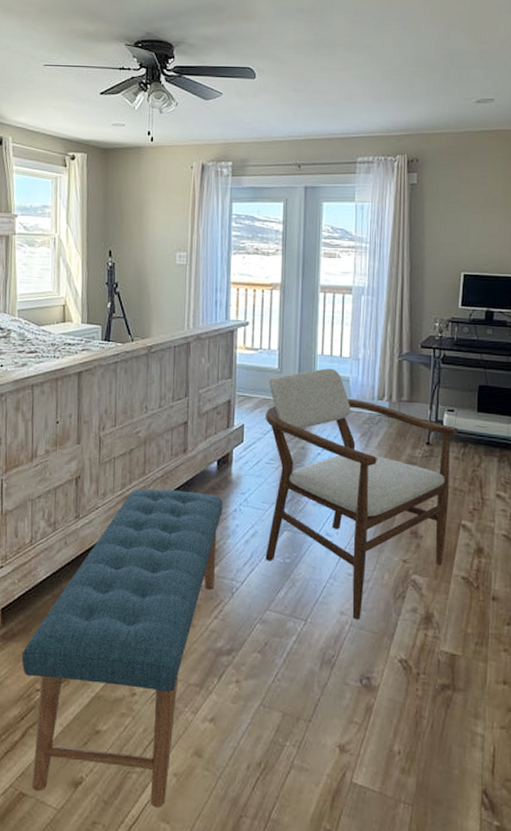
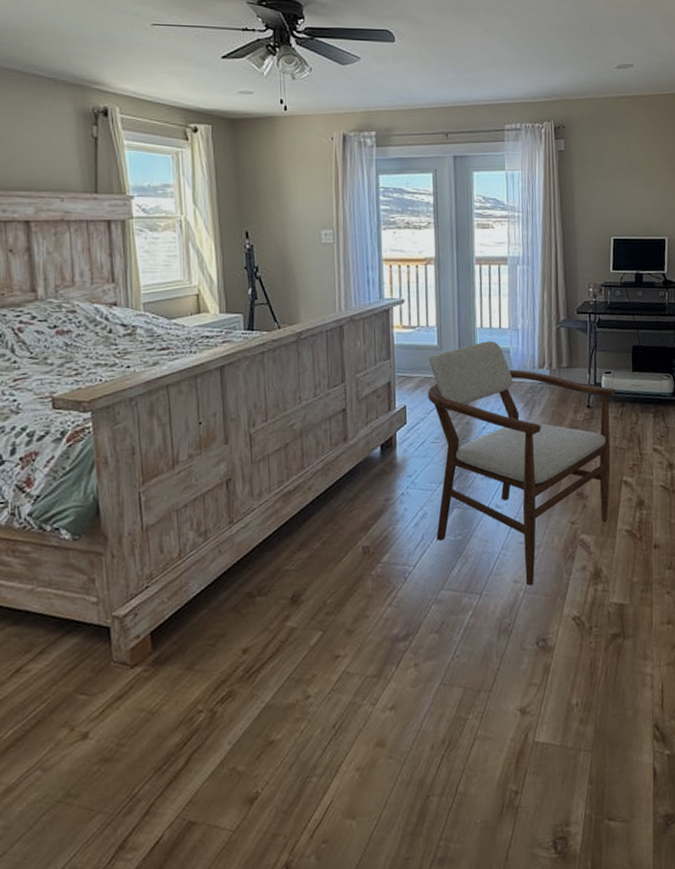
bench: present [22,489,223,807] -> none [179,480,390,817]

